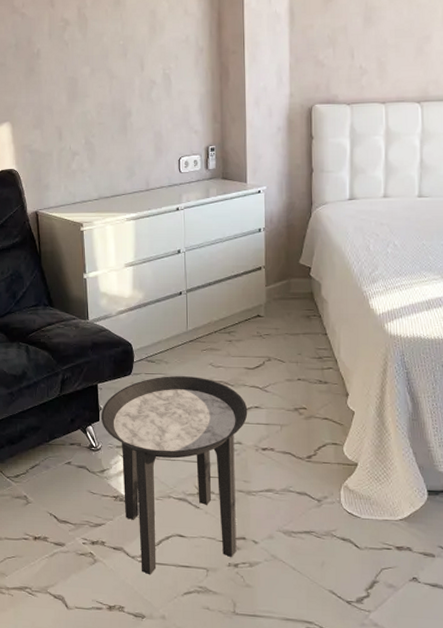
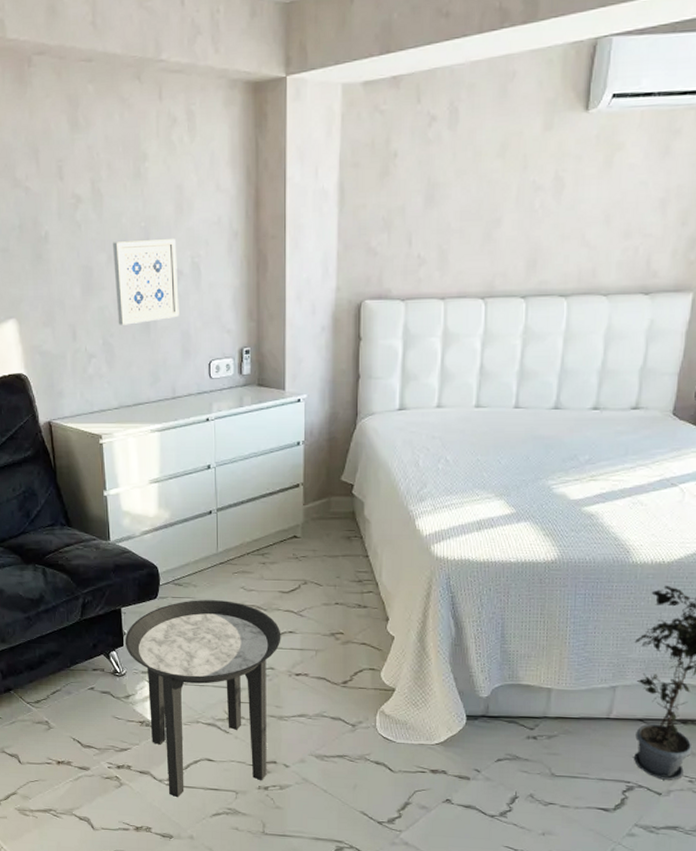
wall art: none [96,54,152,127] -> present [113,239,179,325]

